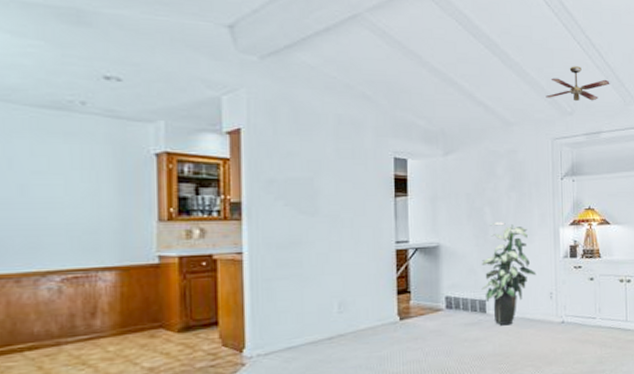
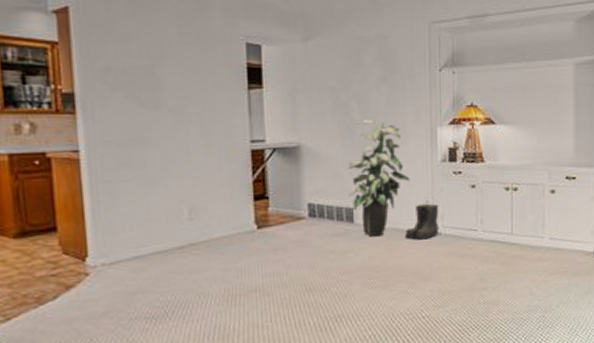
boots: none [531,294,562,328] -> present [404,203,440,240]

